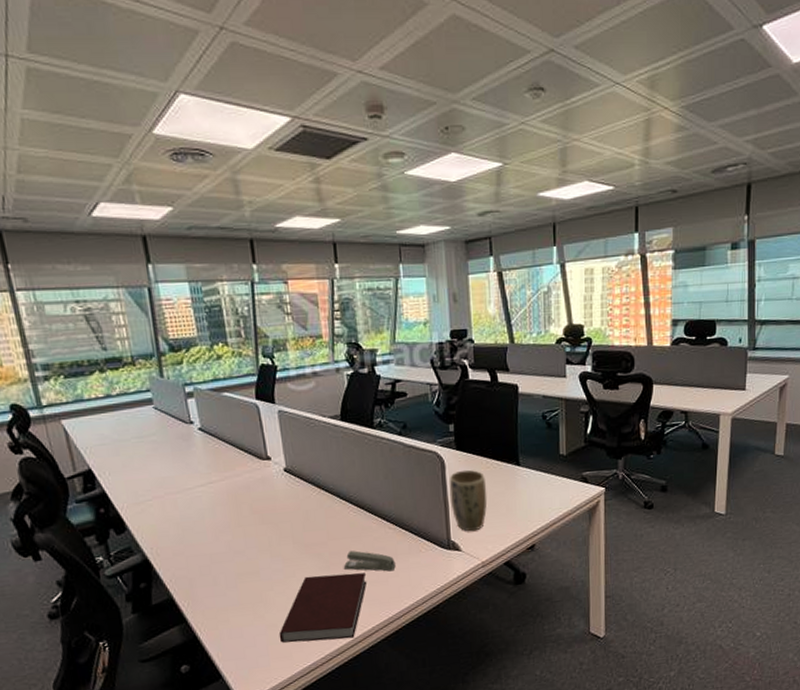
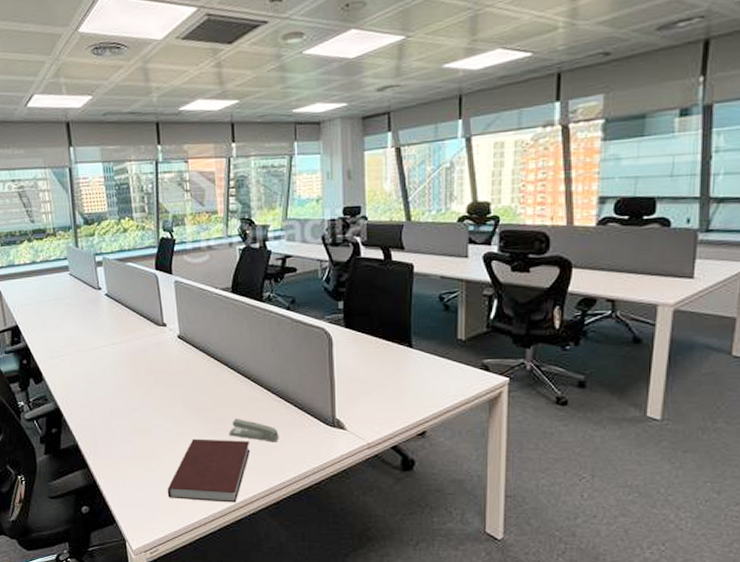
plant pot: present [449,469,488,532] -> none [336,348,376,411]

